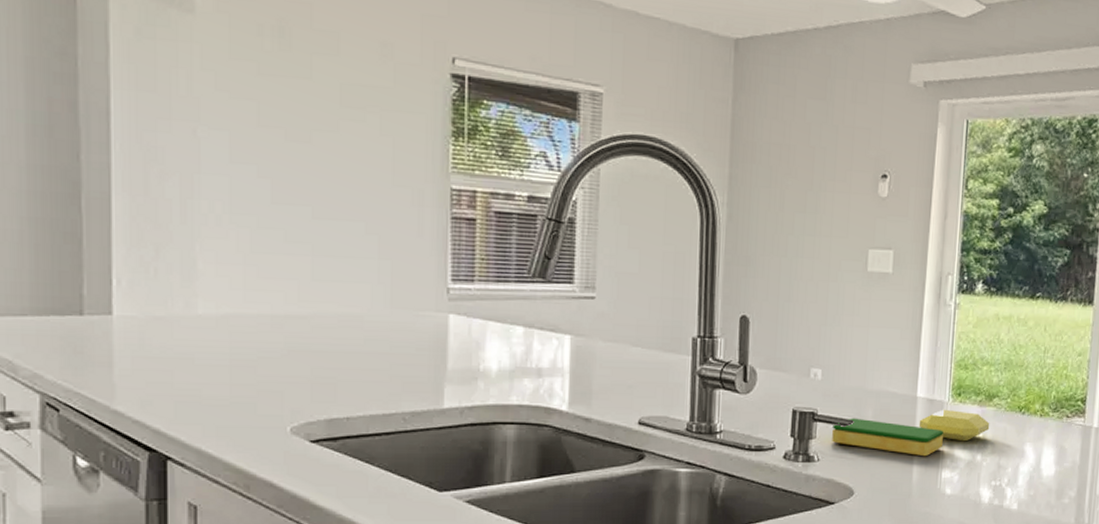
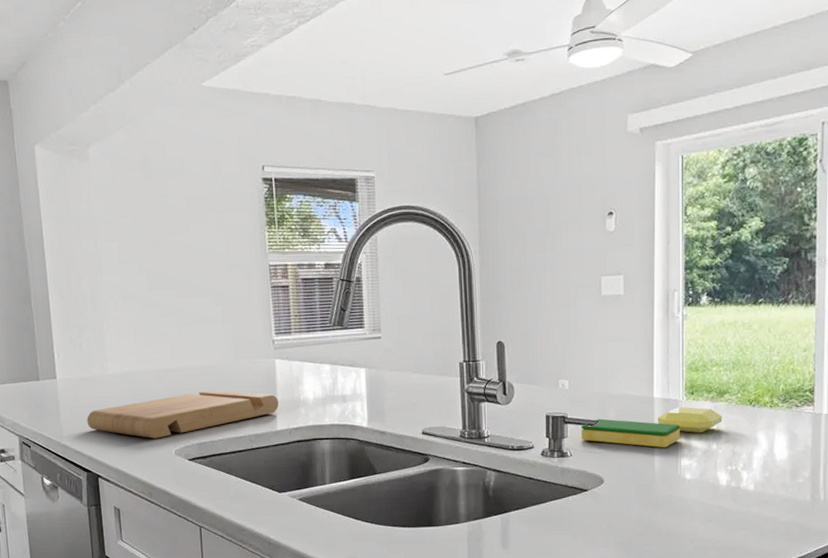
cutting board: none [156,348,448,410] -> present [87,390,279,439]

